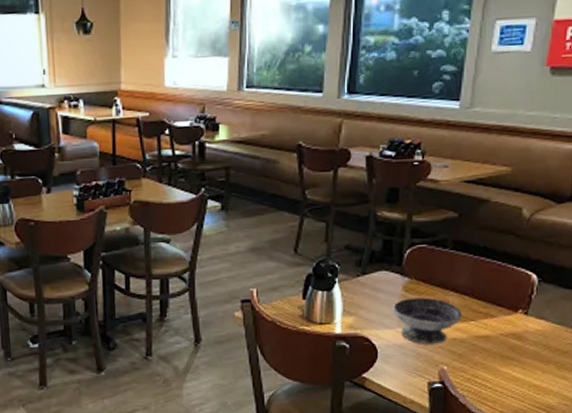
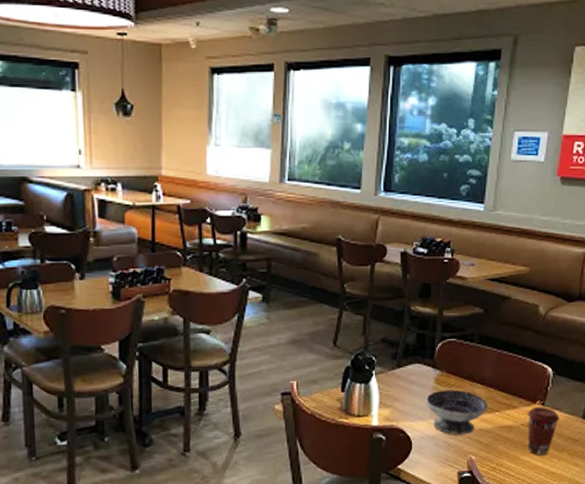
coffee cup: none [507,316,546,368] -> present [527,407,560,456]

